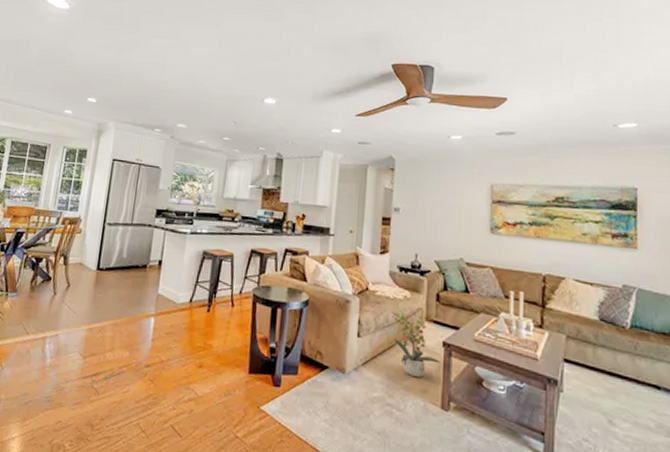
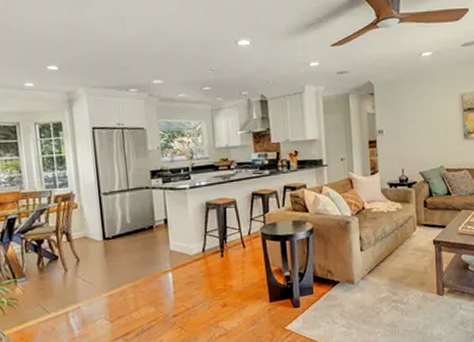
potted plant: present [391,312,440,378] -> none [387,220,433,275]

